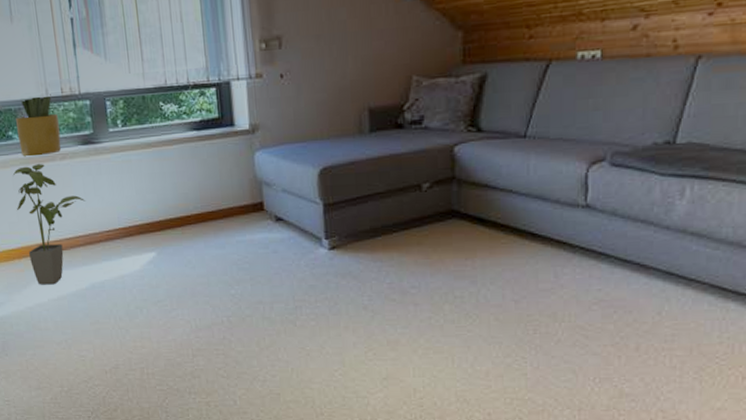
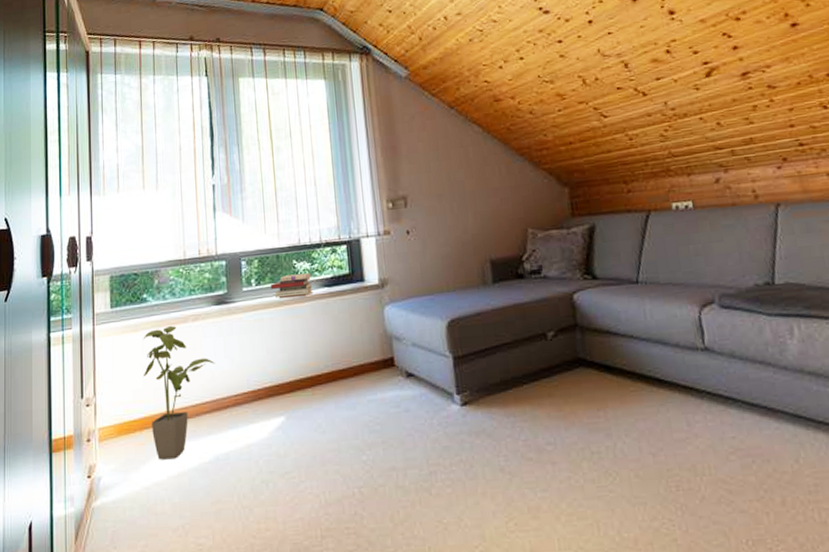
planter: present [16,94,61,157] -> none [152,256,195,319]
books: none [137,115,182,141] -> present [271,273,314,299]

